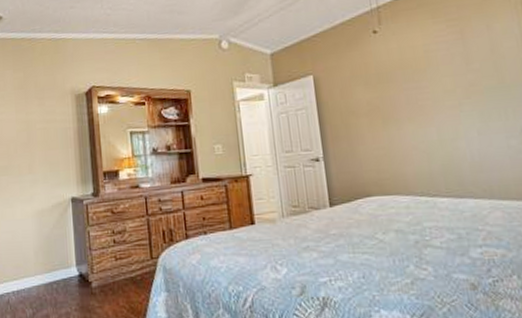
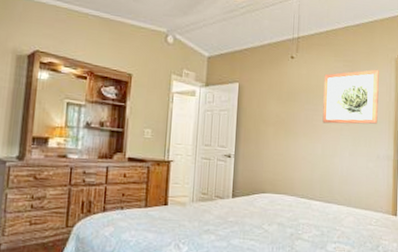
wall art: none [422,20,513,102] -> present [322,69,379,125]

